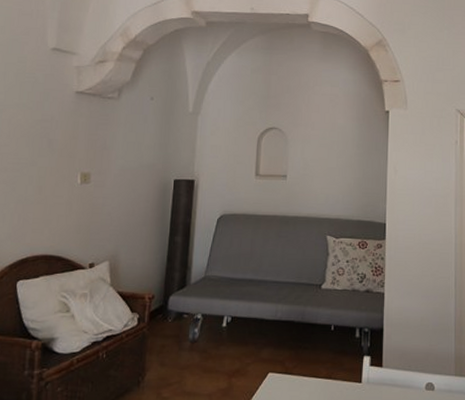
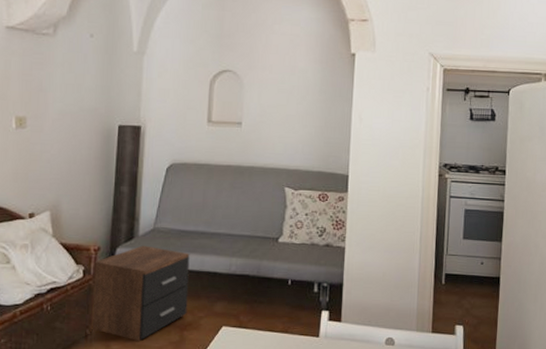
nightstand: none [144,293,238,389] -> present [92,245,190,342]

